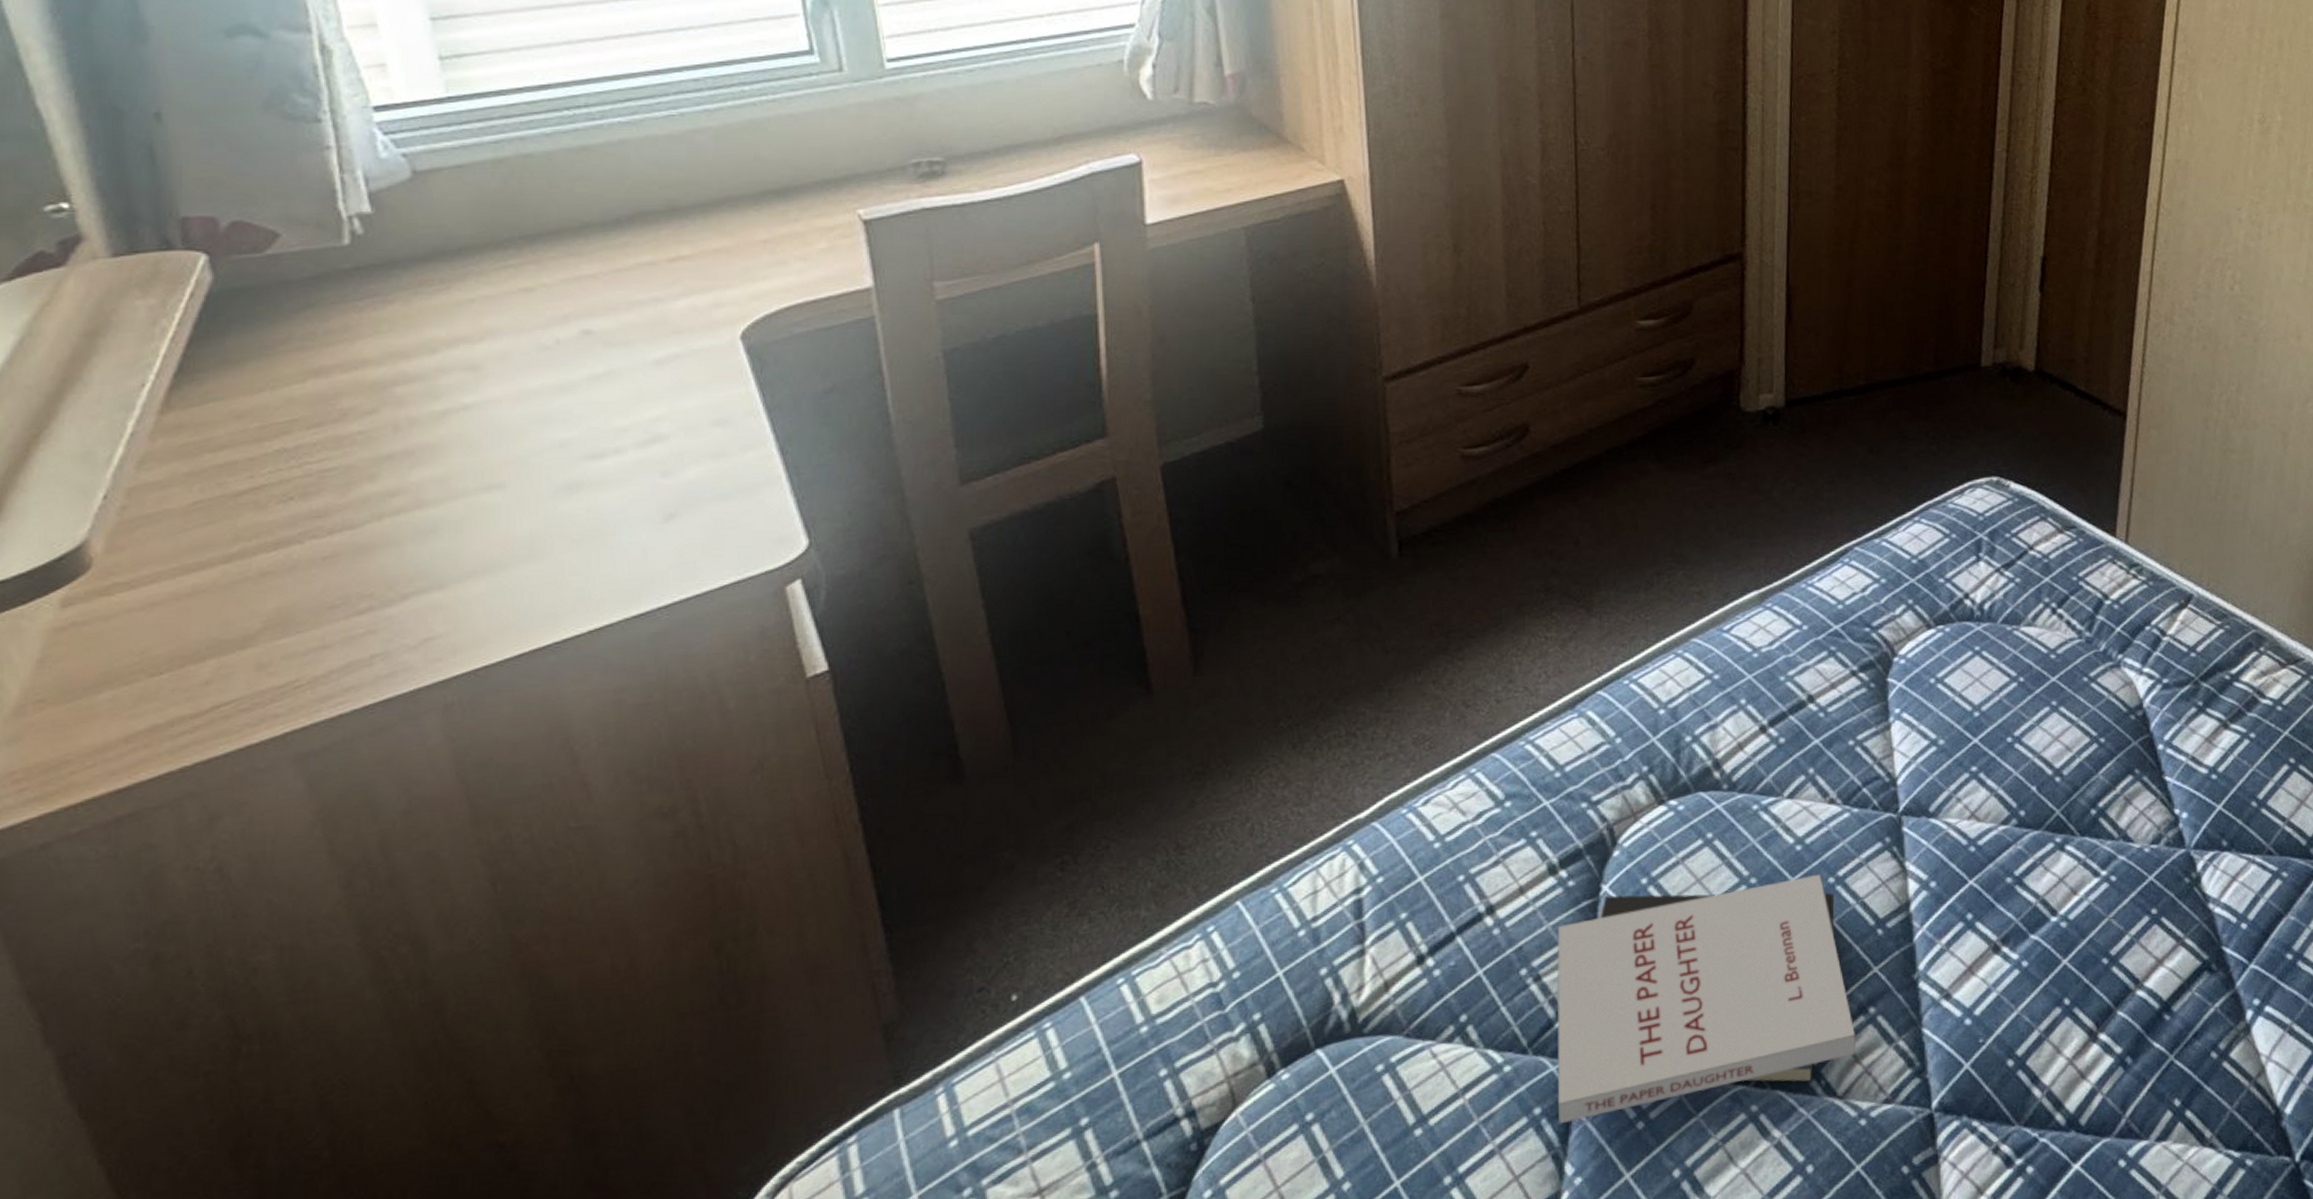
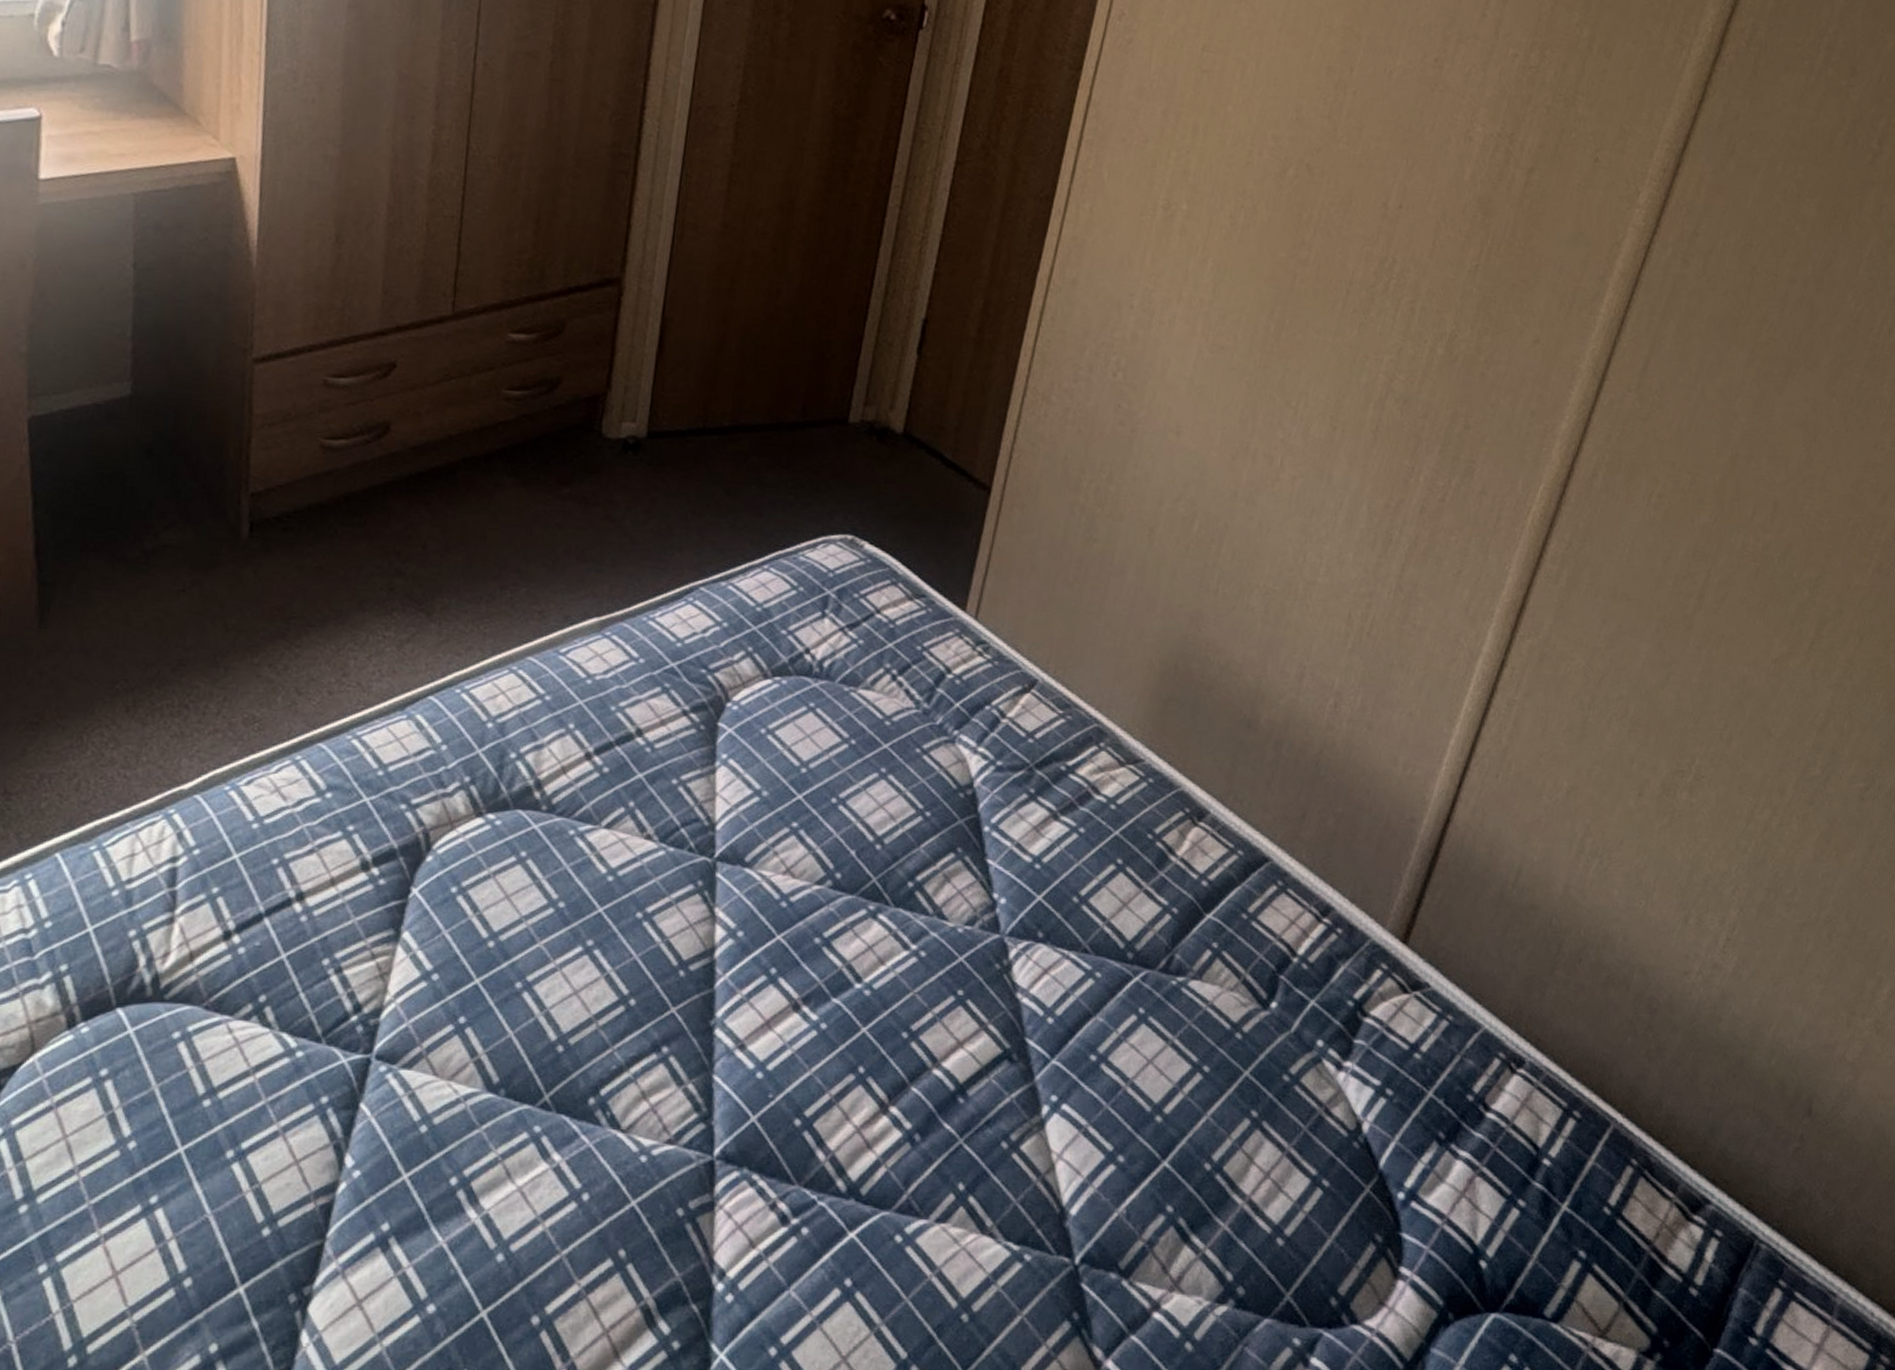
books: present [1556,873,1856,1125] -> none [343,899,647,1116]

